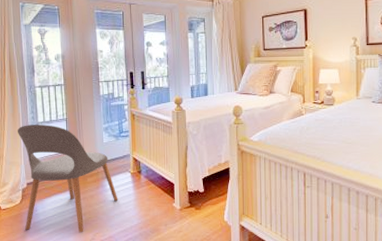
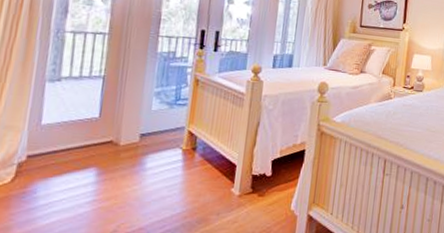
chair: present [17,125,118,233] -> none [12,78,160,223]

